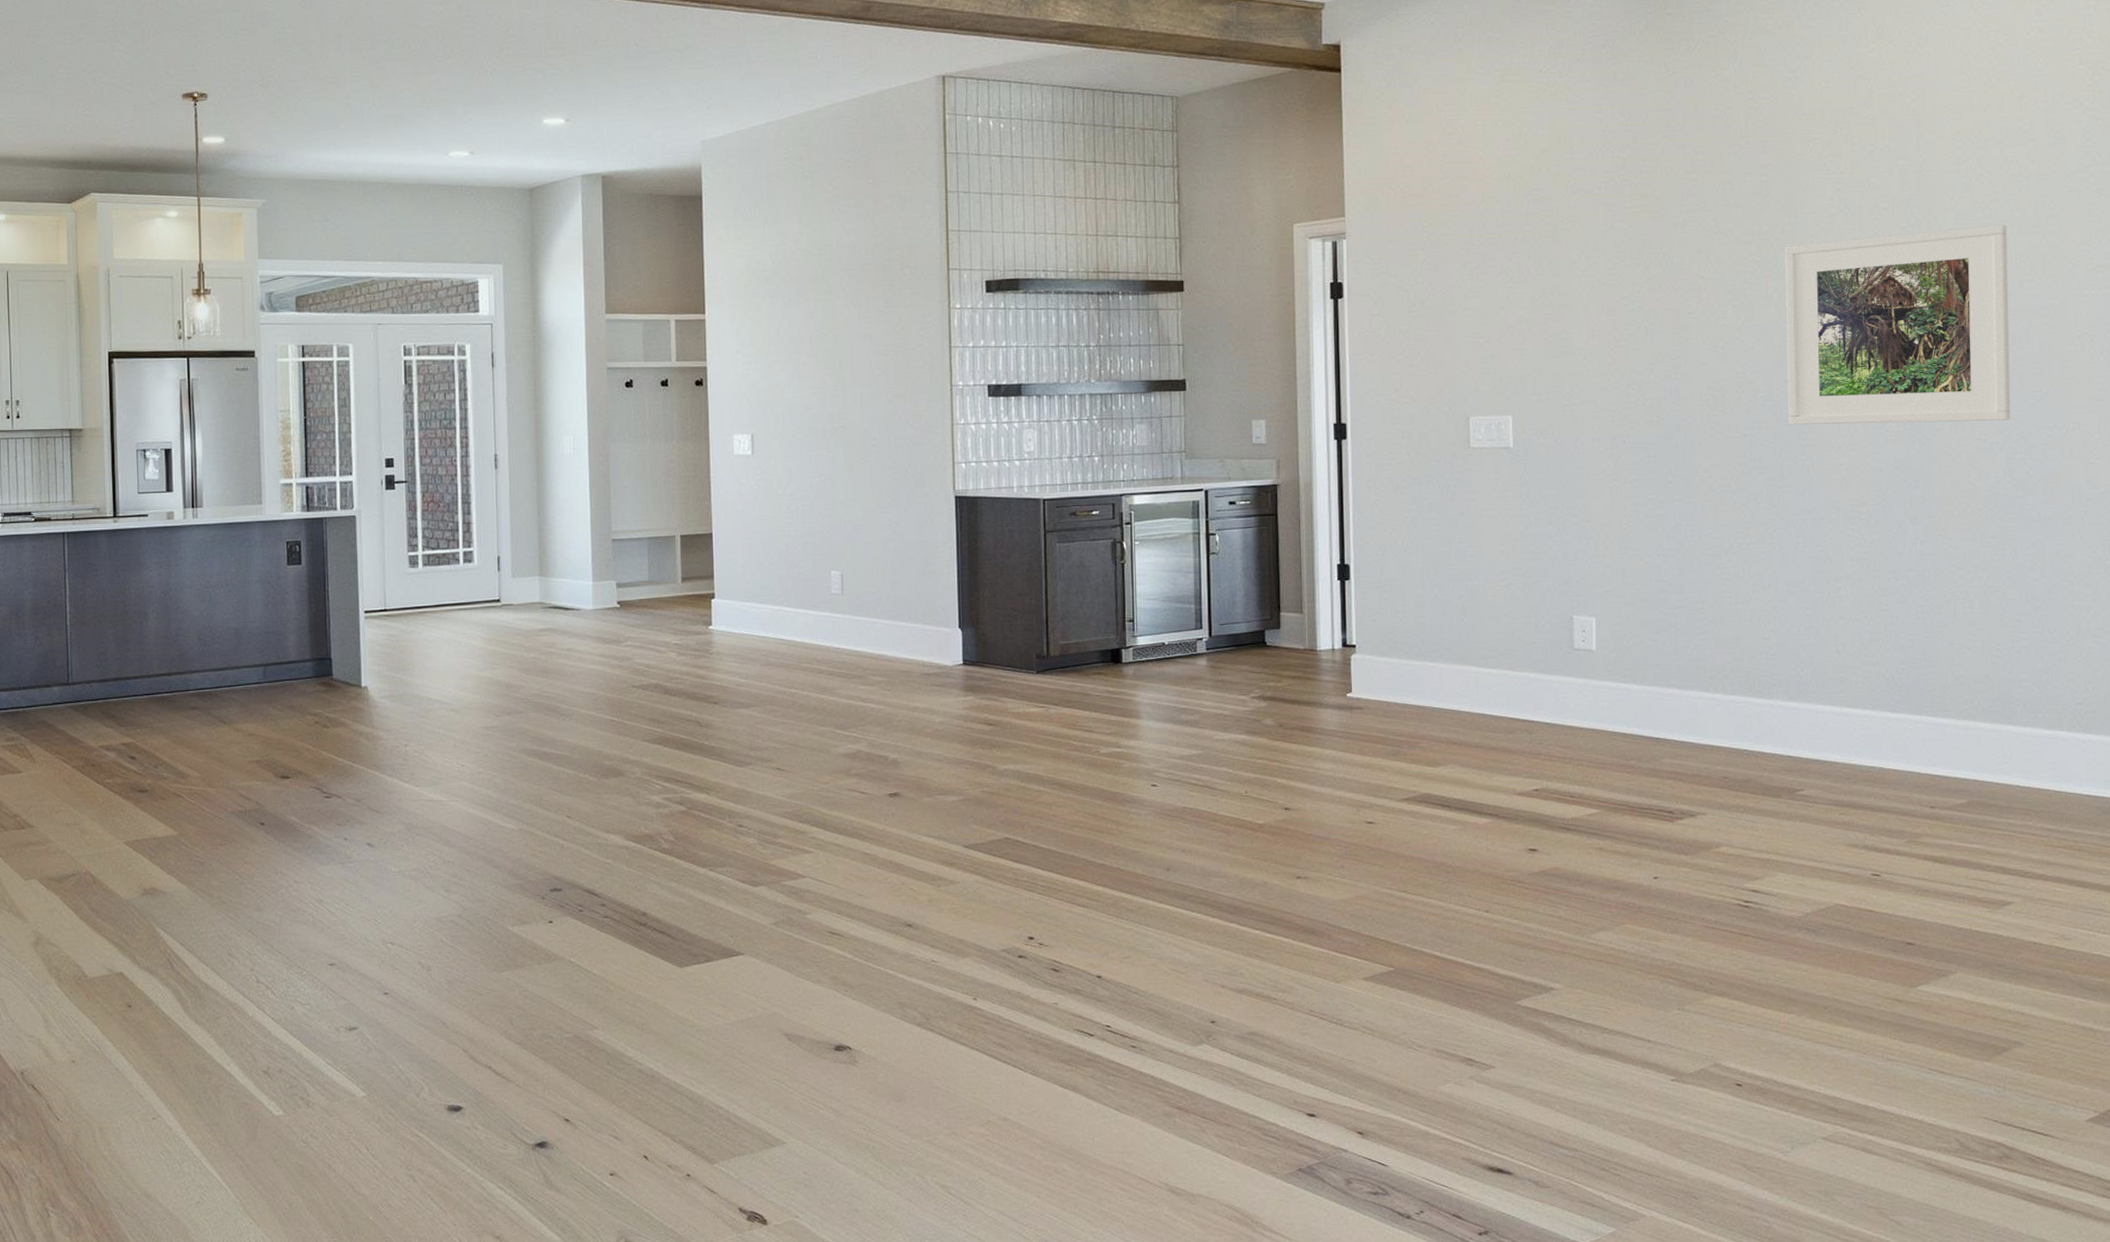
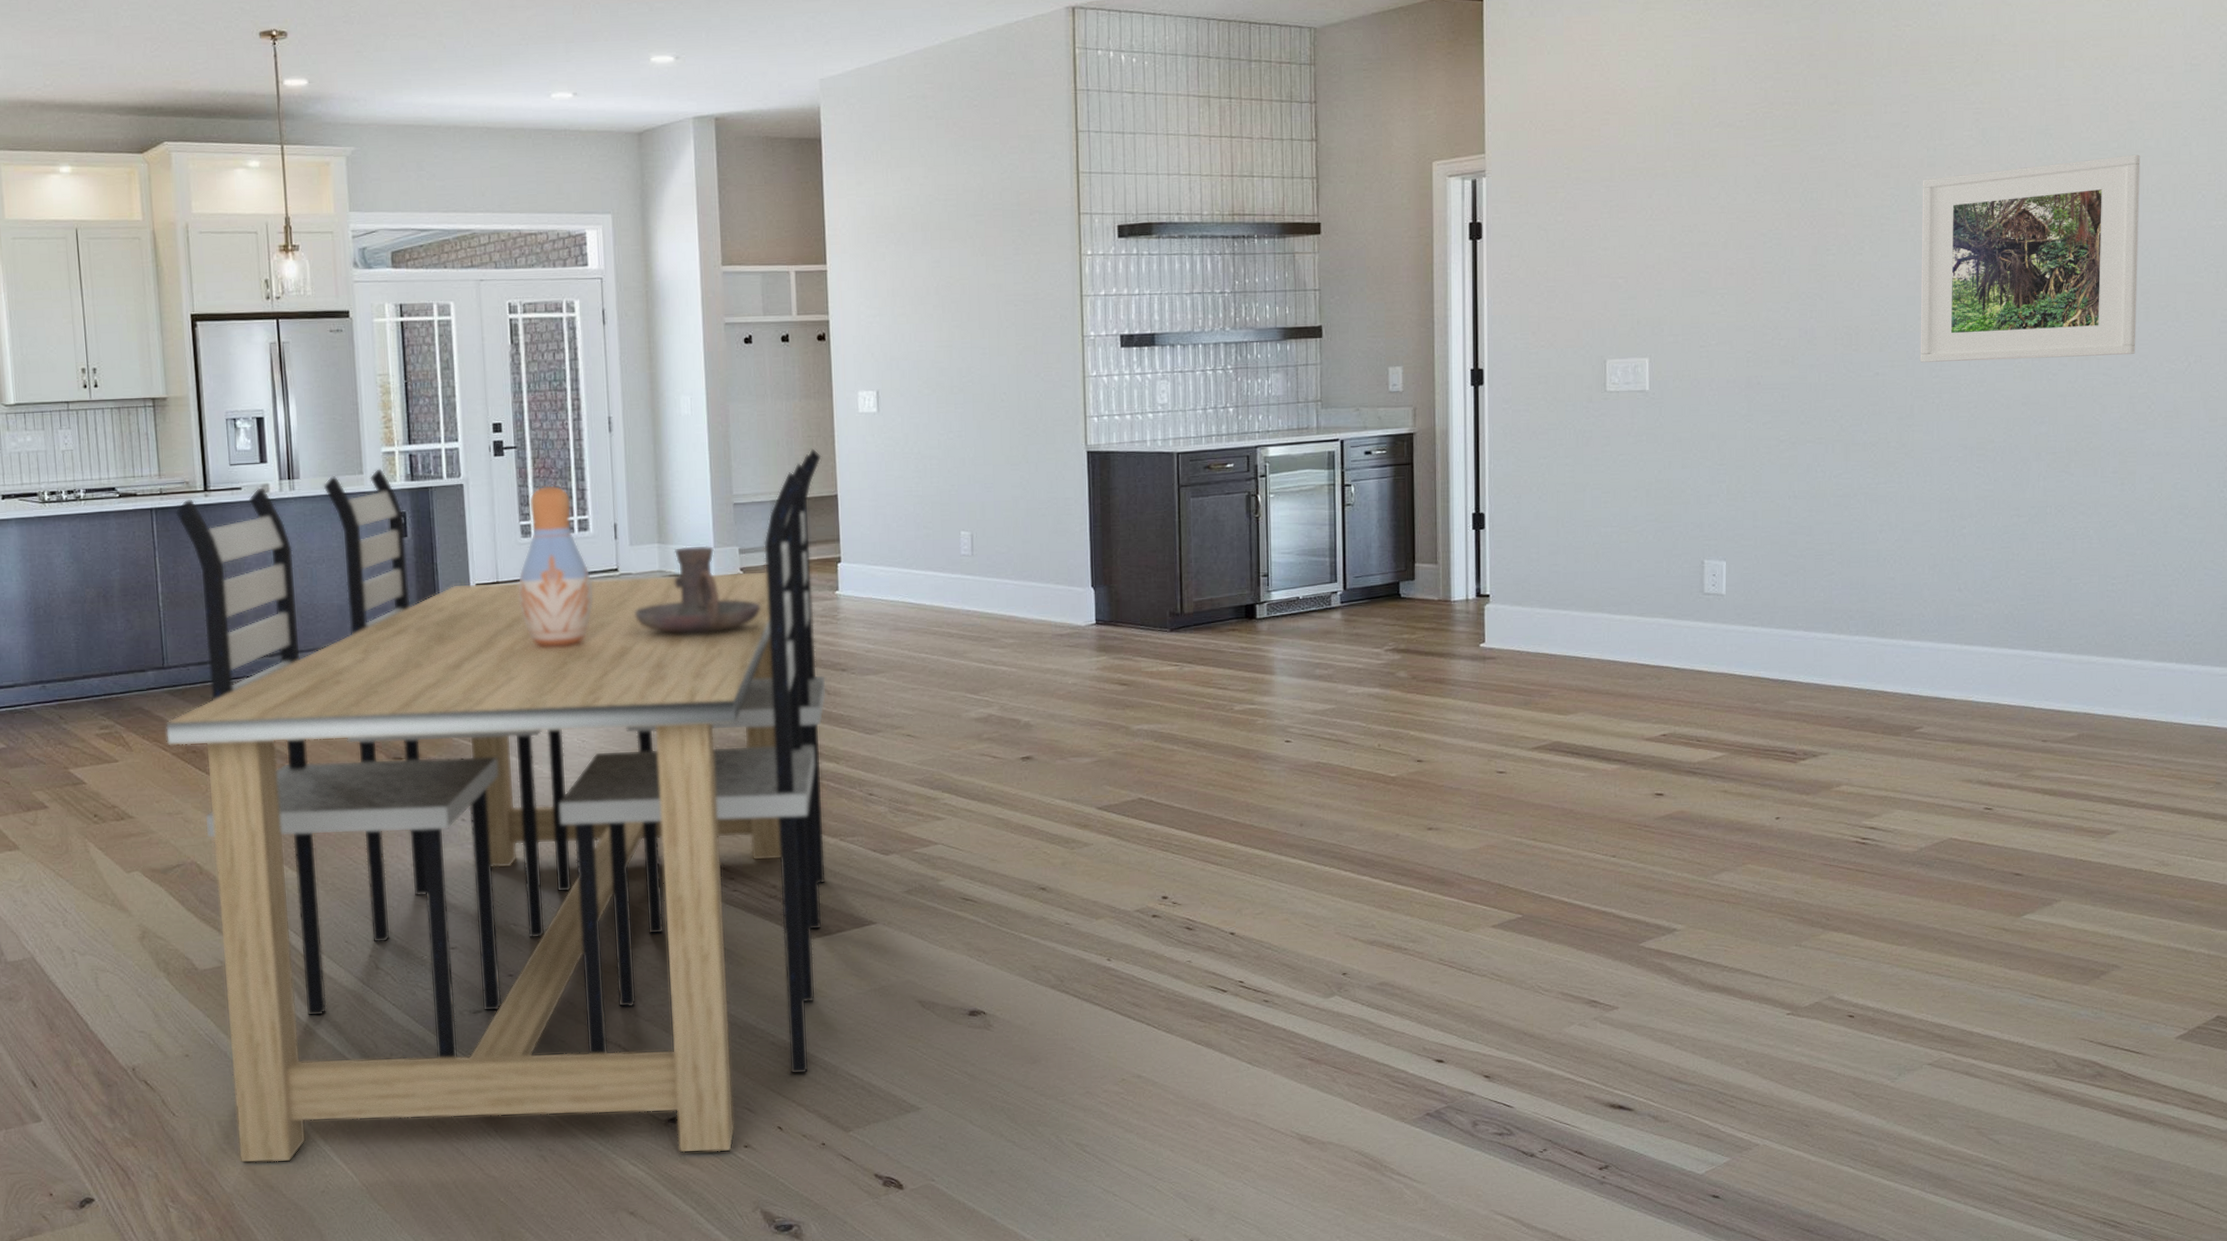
dining set: none [67,488,699,1179] -> present [165,448,827,1163]
vase: none [404,518,475,673] -> present [517,485,593,647]
candle holder: none [515,579,636,664] -> present [634,545,760,634]

